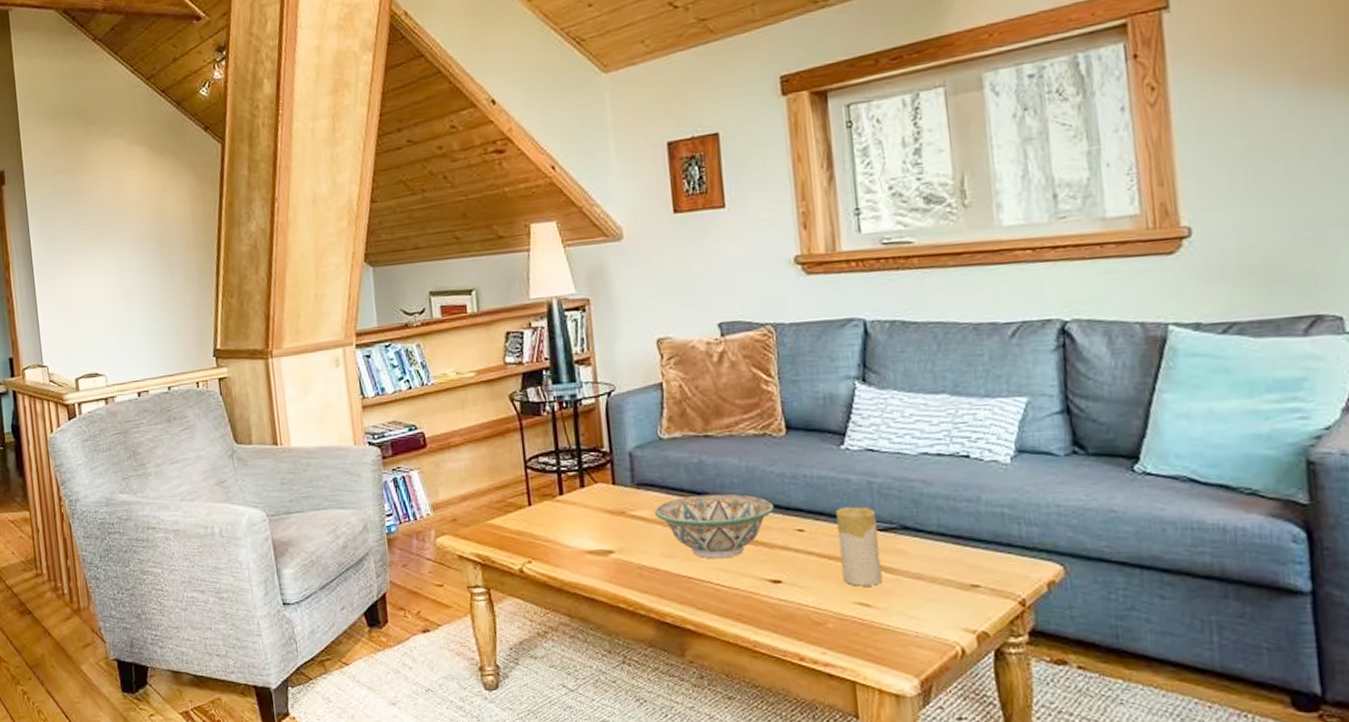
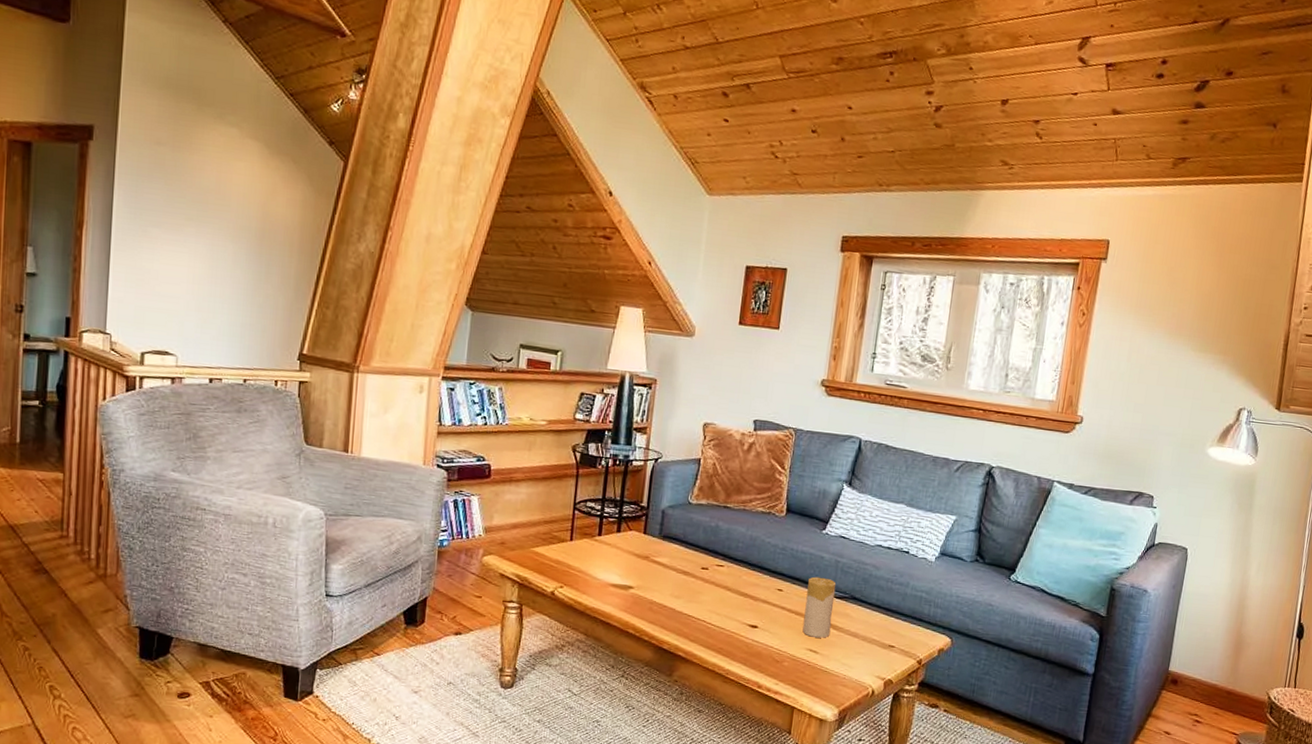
decorative bowl: present [654,493,774,559] -> none [672,552,764,605]

